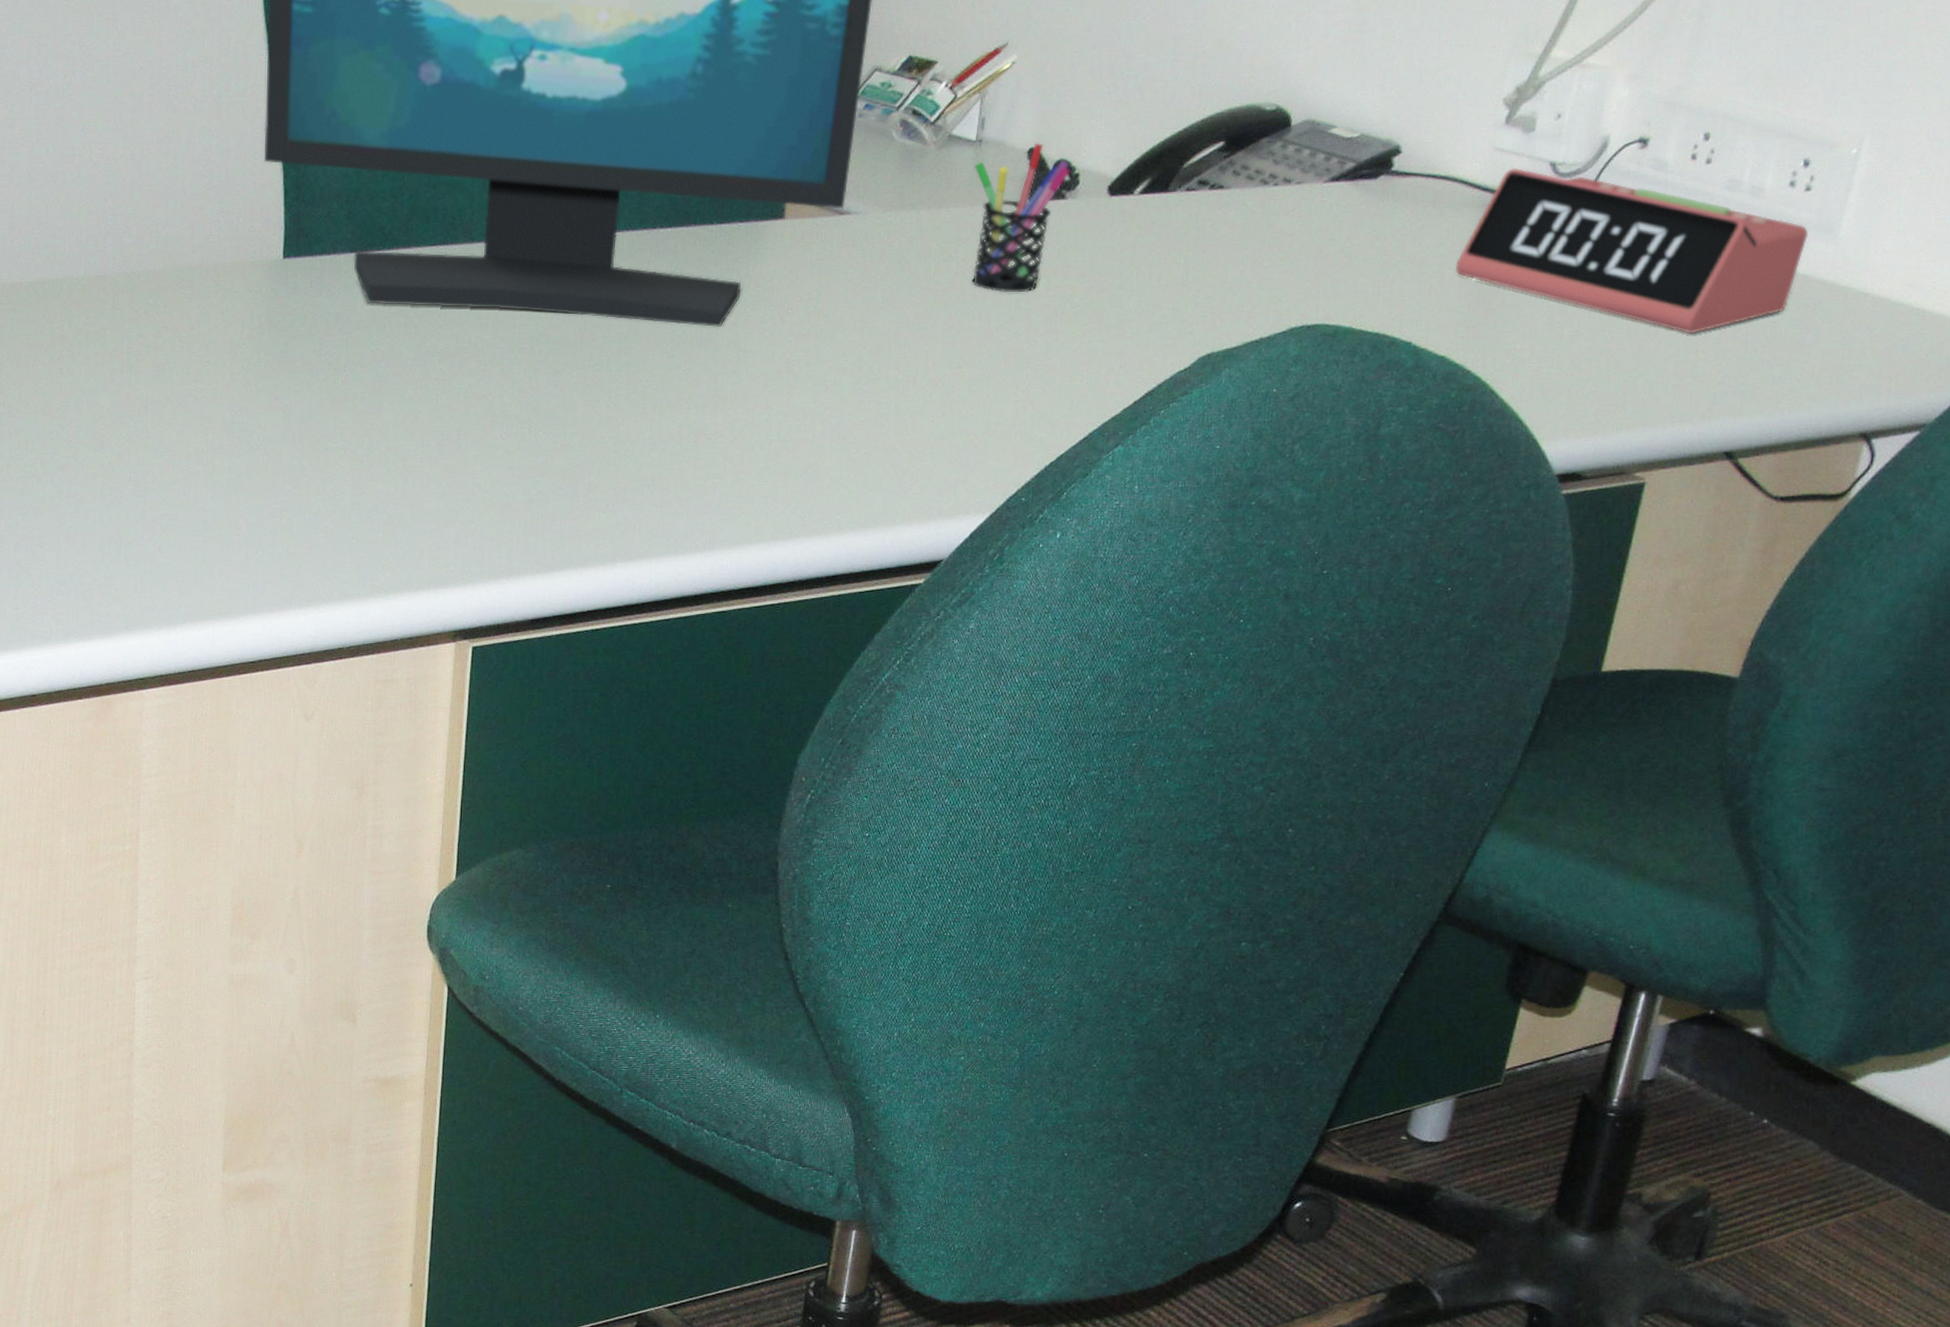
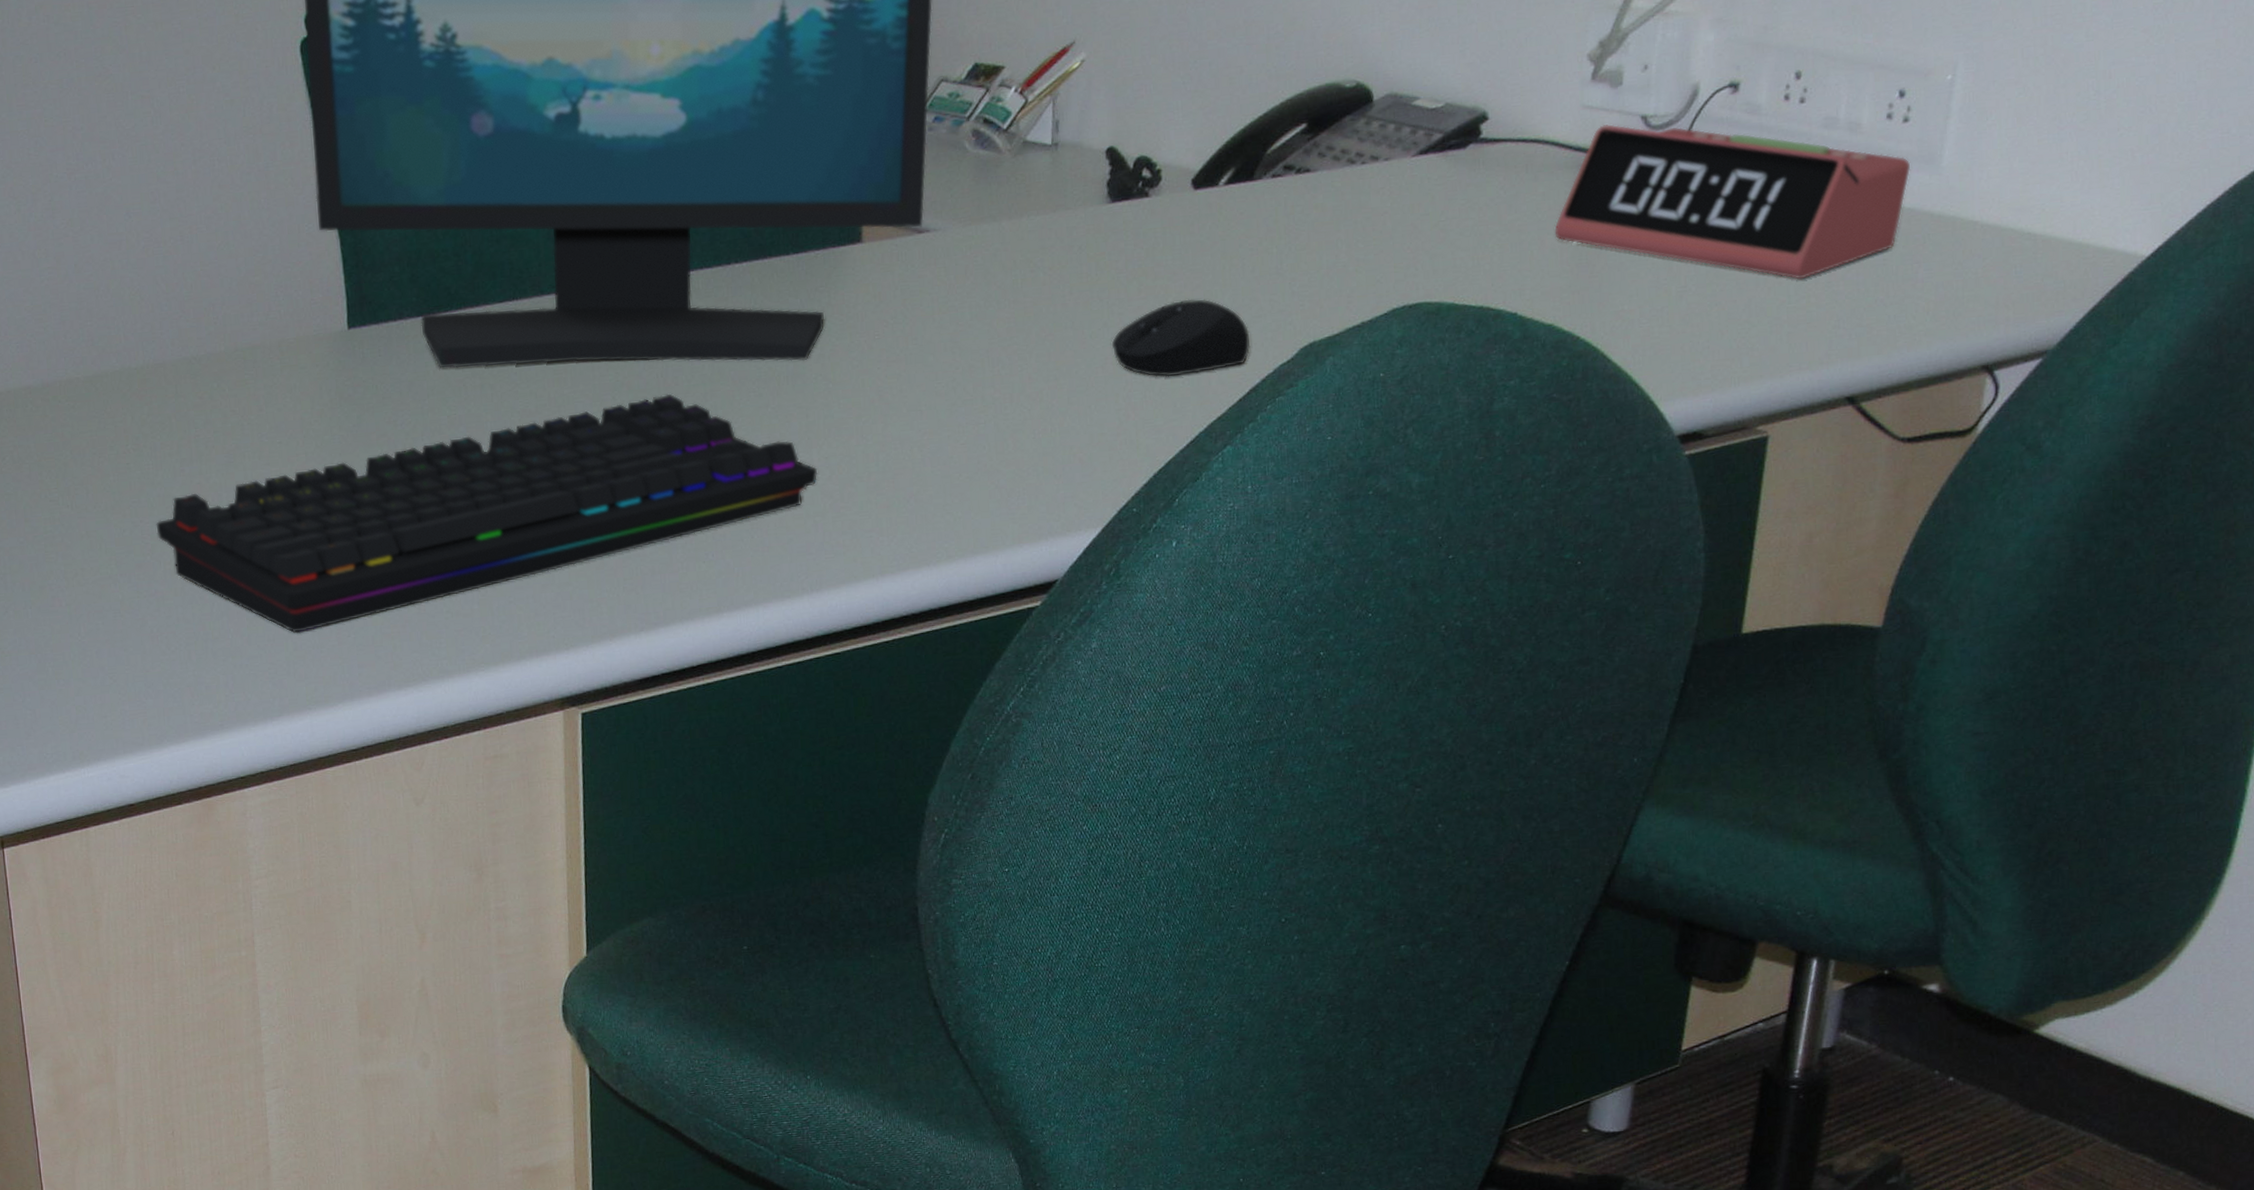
keyboard: none [82,347,721,546] -> present [156,393,818,633]
pen holder: present [971,142,1071,293] -> none [1052,140,1152,299]
computer mouse: none [1015,301,1151,374] -> present [1111,299,1251,377]

